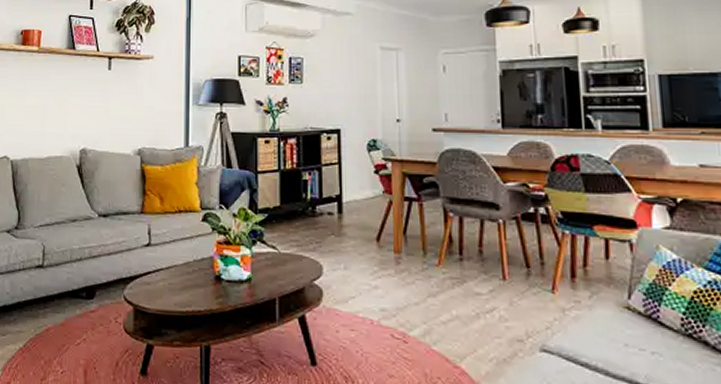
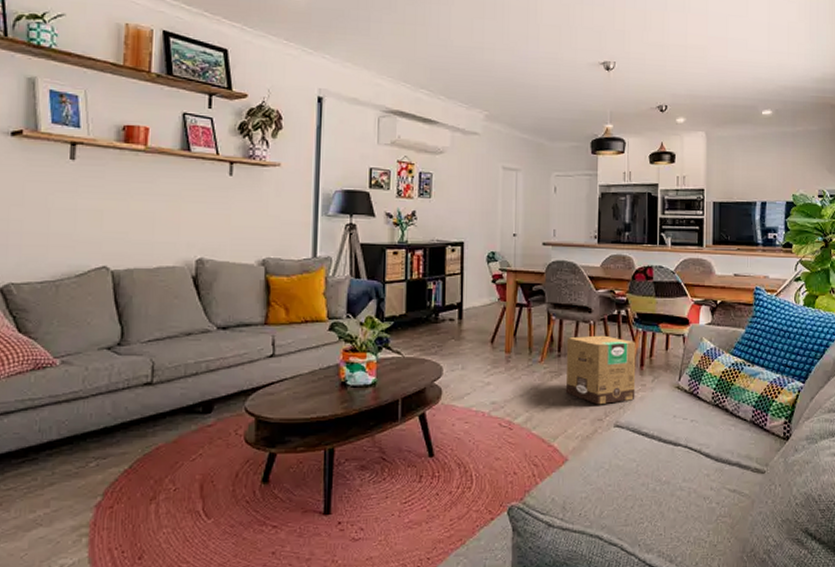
cardboard box: none [470,237,567,323] -> present [565,335,636,405]

